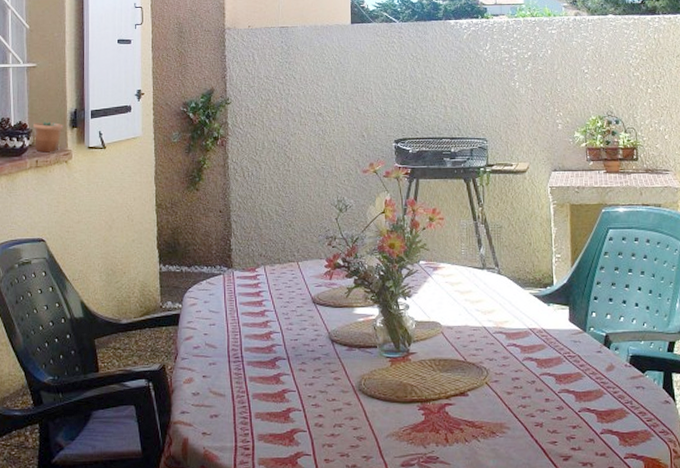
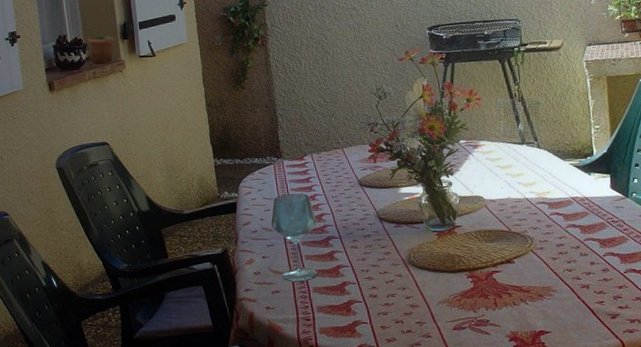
wine glass: none [216,307,264,406] -> present [271,193,318,282]

